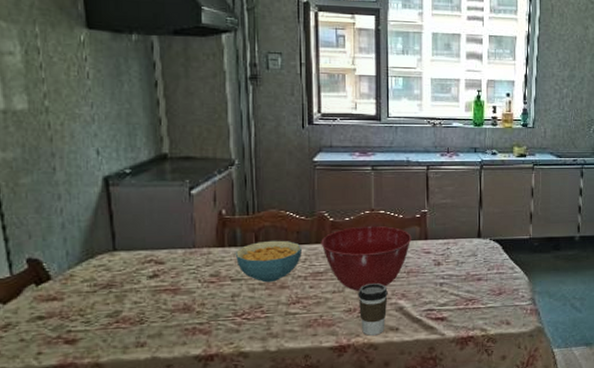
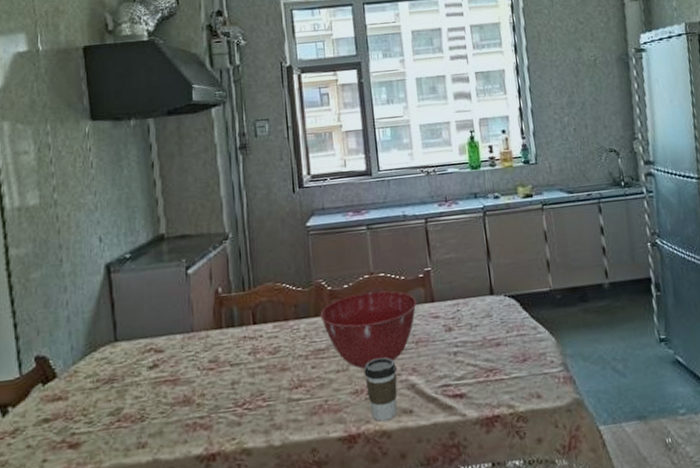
cereal bowl: present [235,240,302,283] -> none [233,316,301,366]

